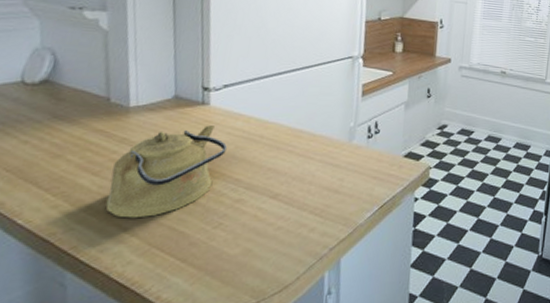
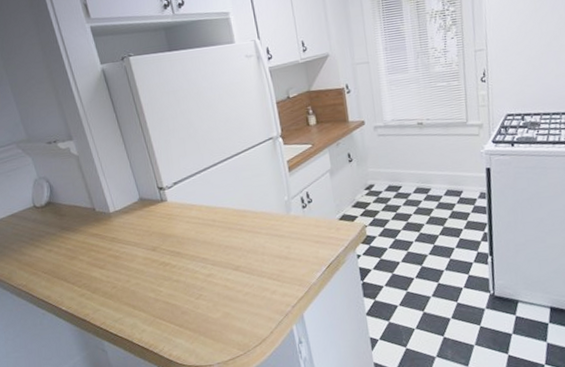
kettle: present [105,125,227,219] -> none [112,218,190,298]

